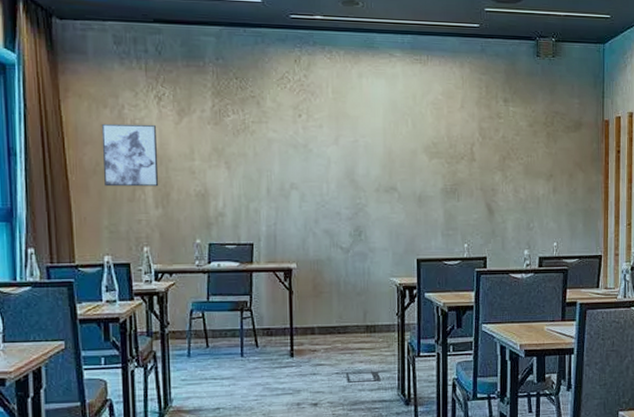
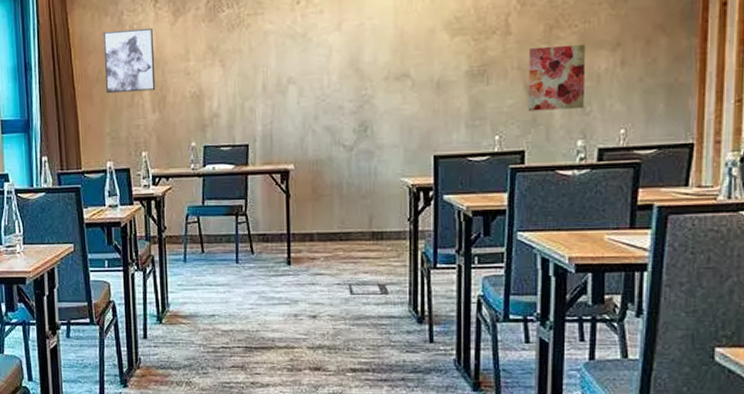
wall art: none [488,173,529,225] -> present [528,45,586,111]

